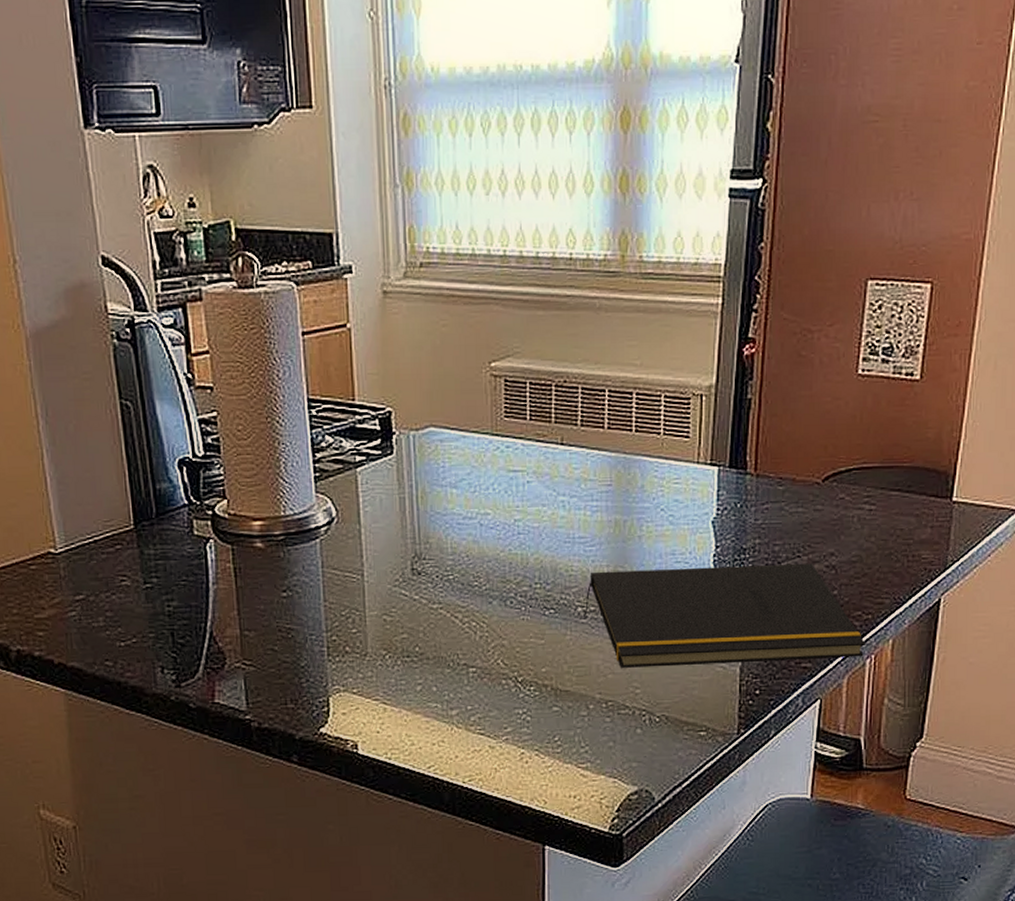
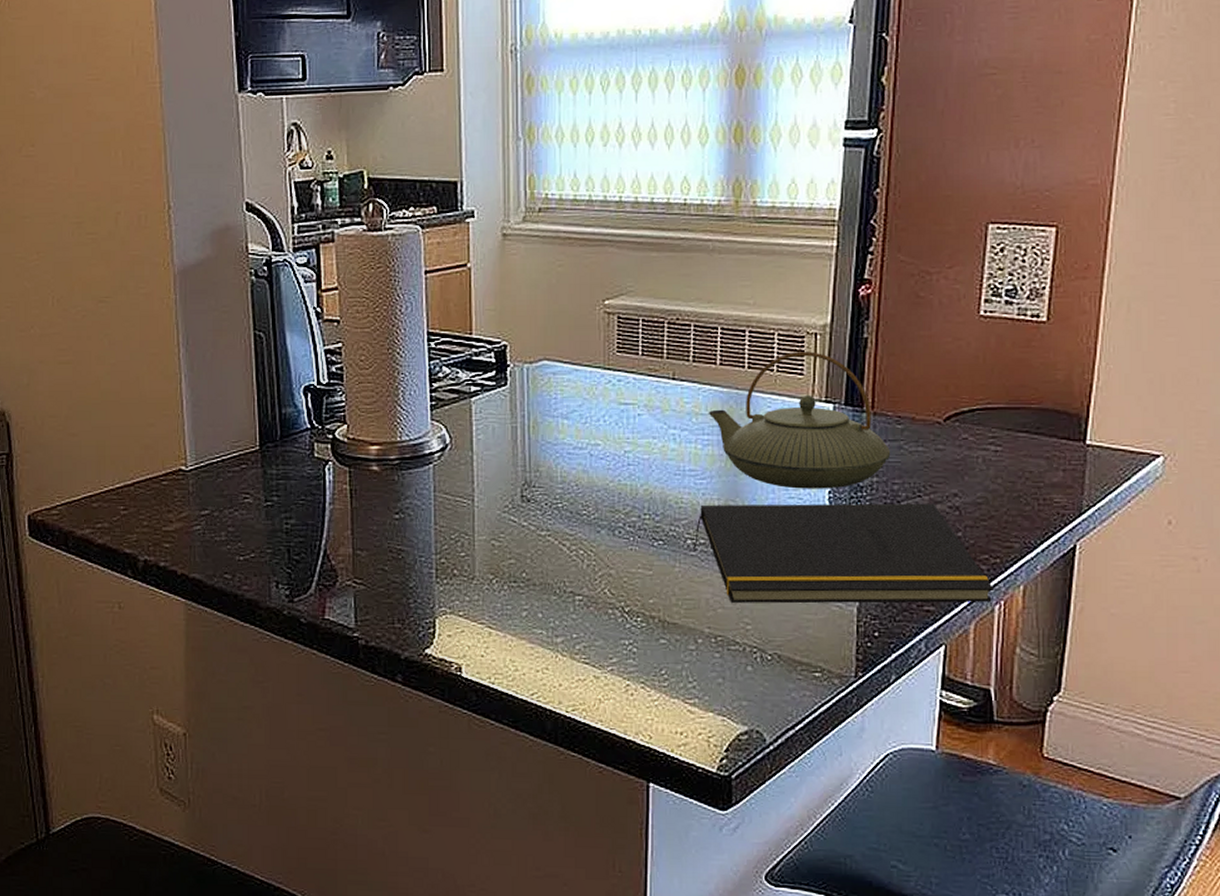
teapot: none [596,413,773,553] -> present [708,351,891,489]

